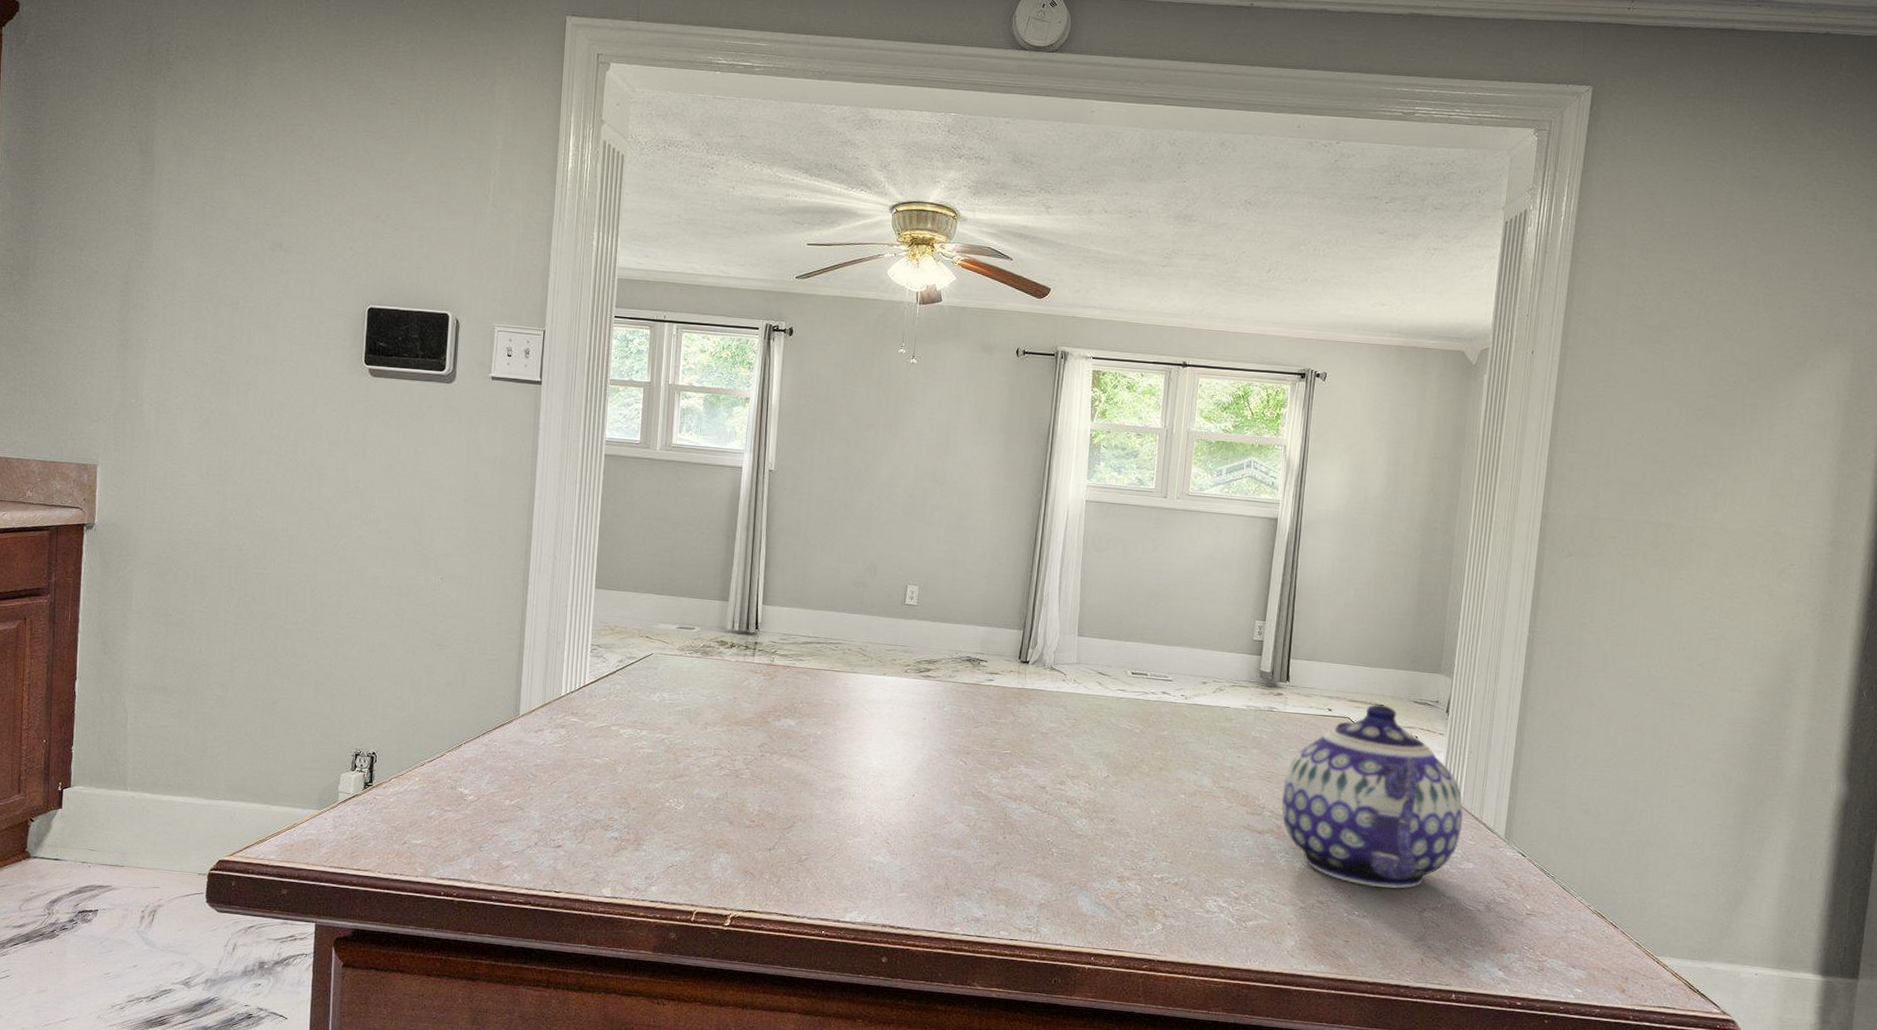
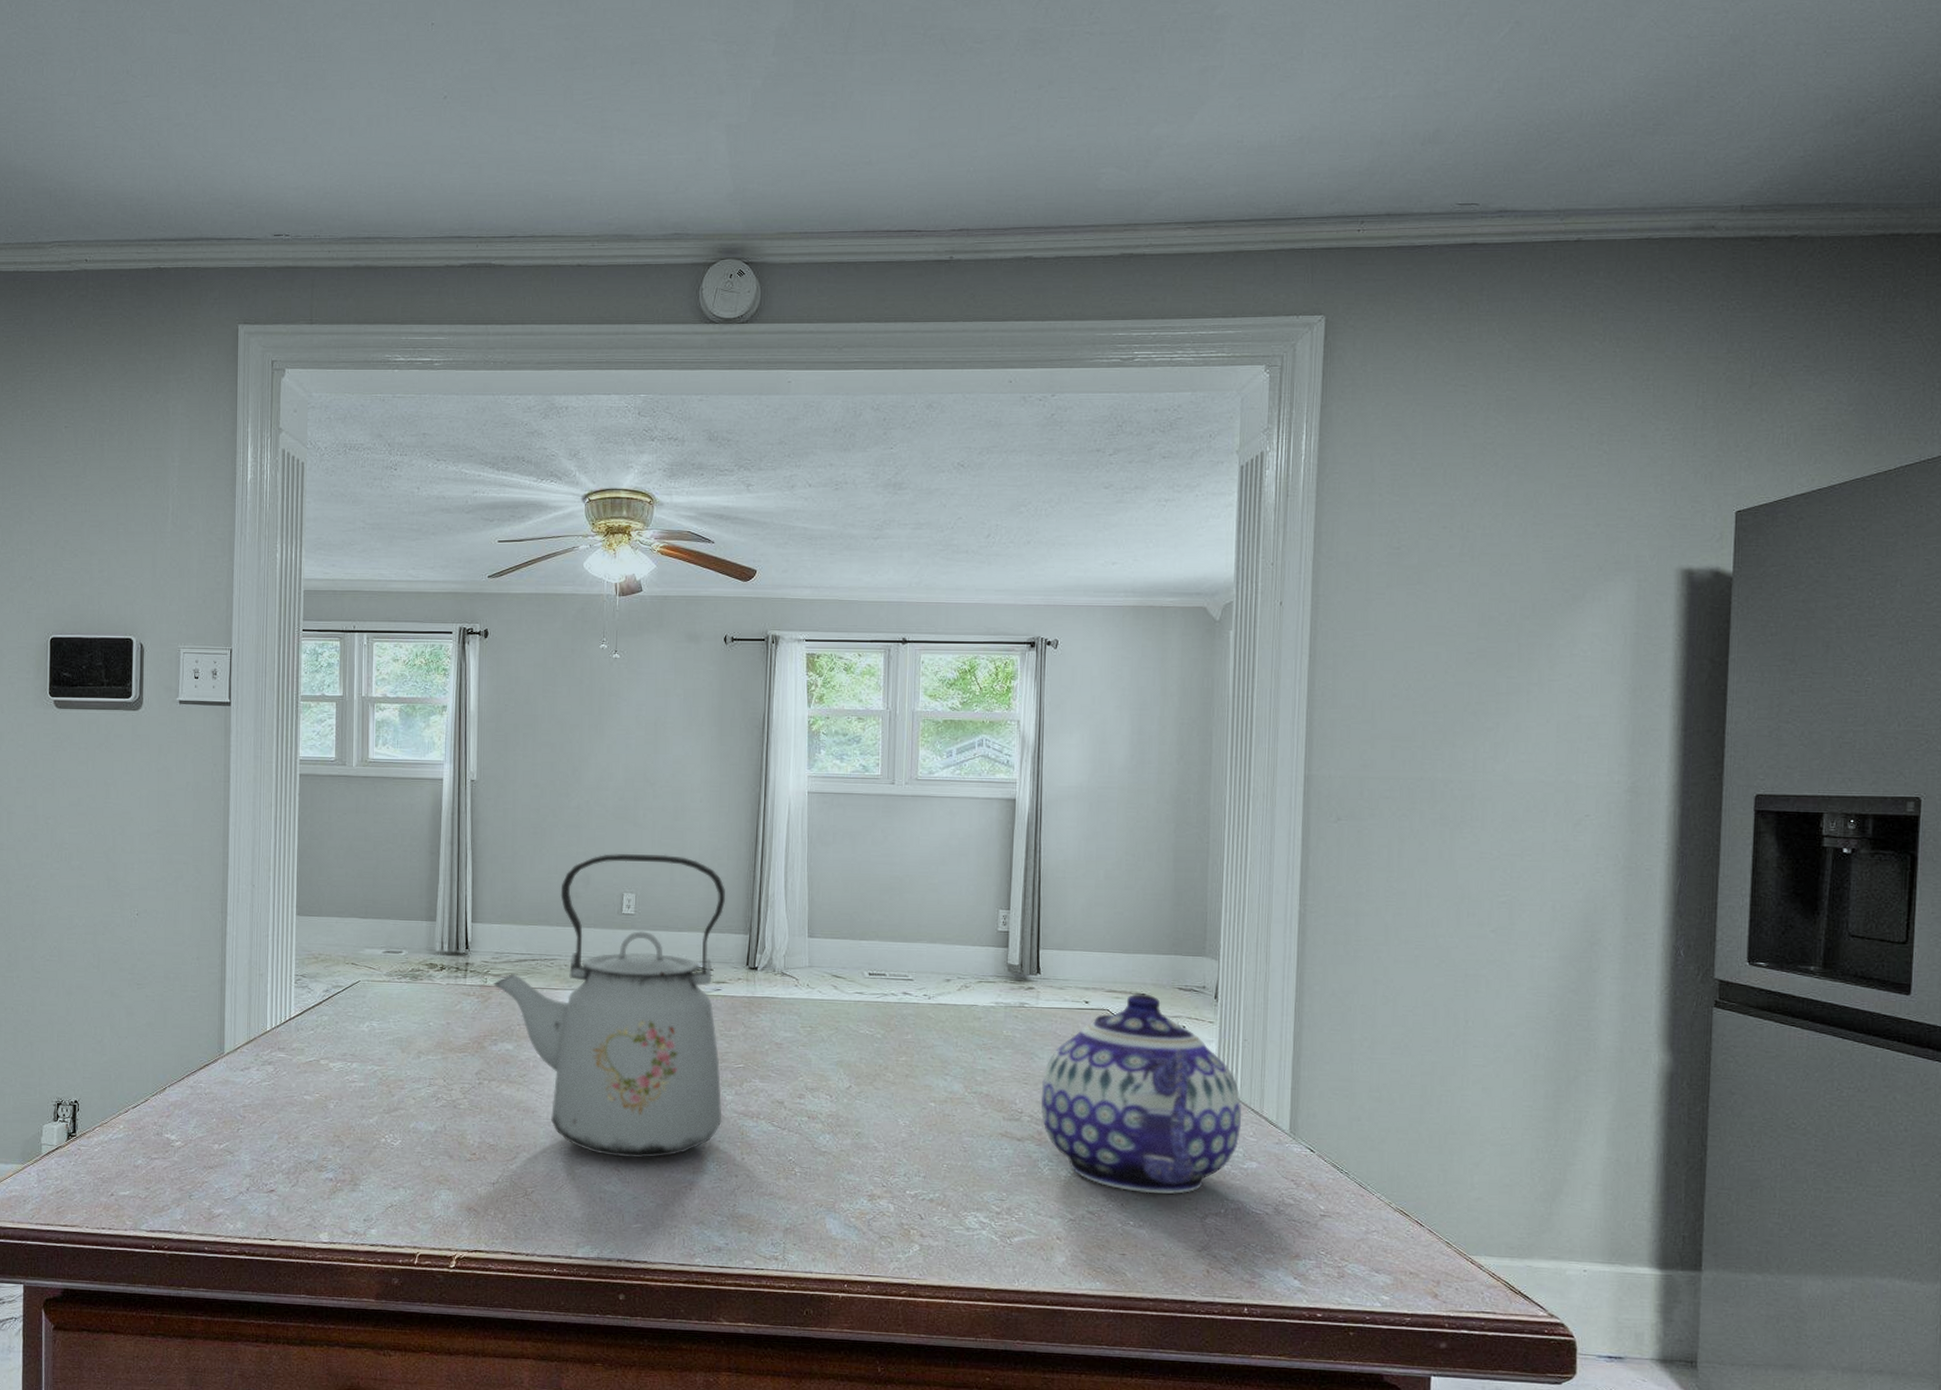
kettle: none [779,547,1003,833] -> present [492,854,725,1159]

